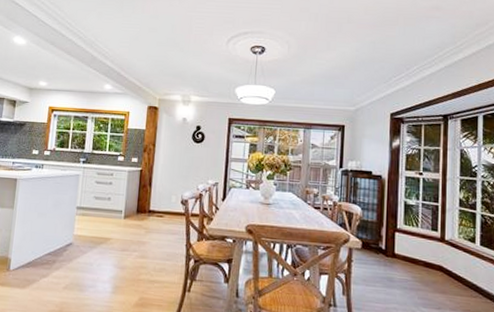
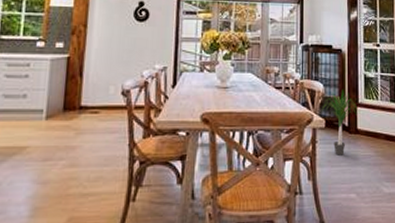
potted plant: none [359,215,399,276] -> present [322,90,360,155]

